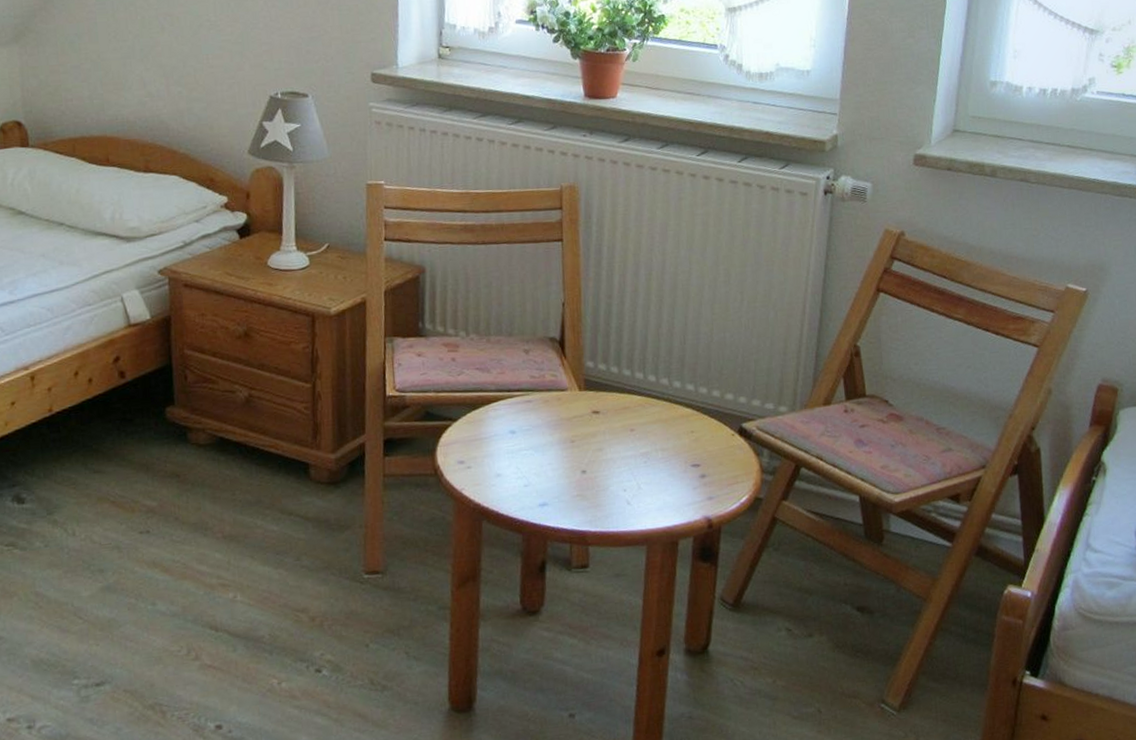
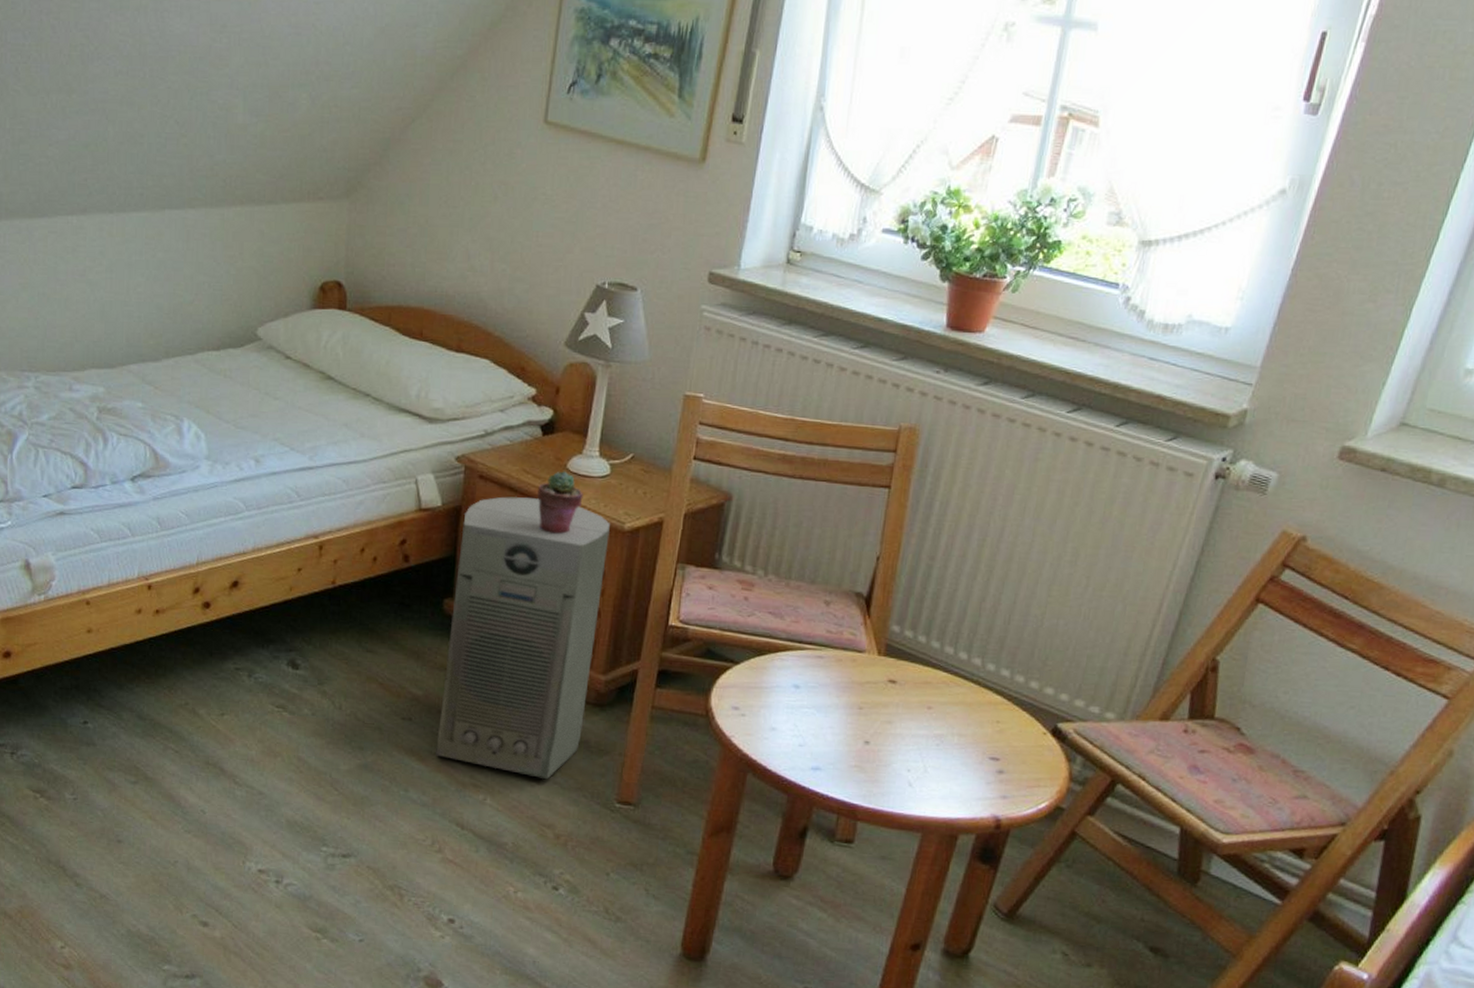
air purifier: none [174,297,321,565] -> present [435,496,610,779]
potted succulent: none [243,268,287,329] -> present [537,471,583,534]

